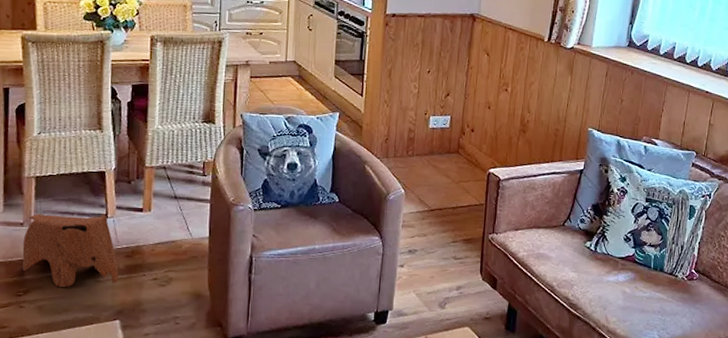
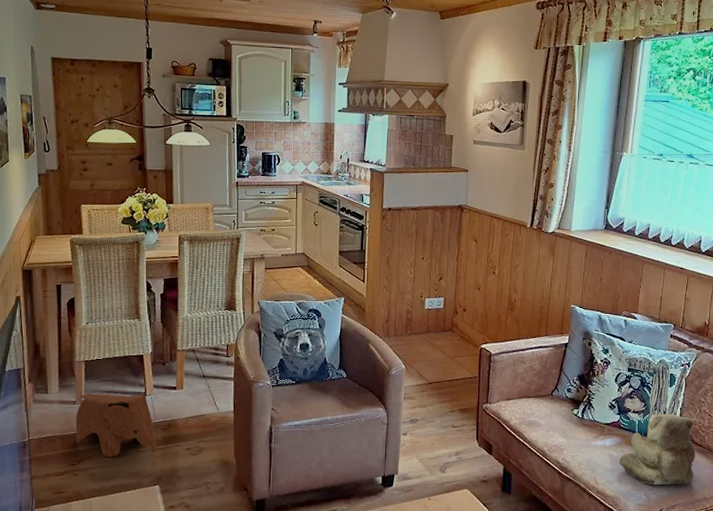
teddy bear: none [632,247,713,324] -> present [619,413,695,485]

